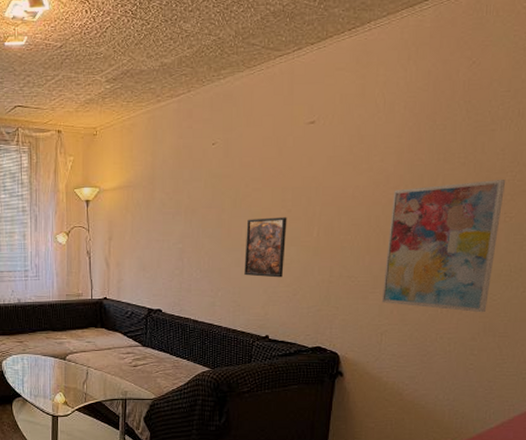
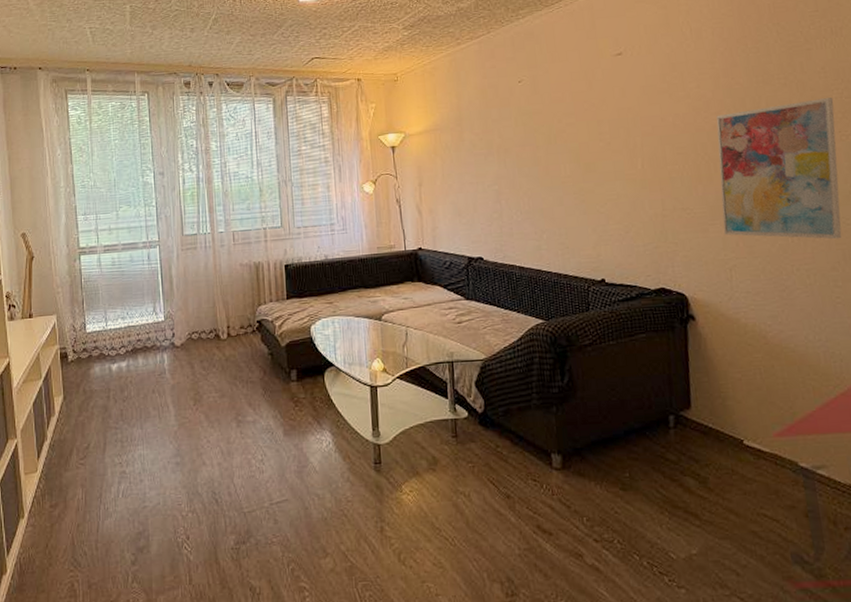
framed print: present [244,217,287,278] -> none [564,150,612,215]

